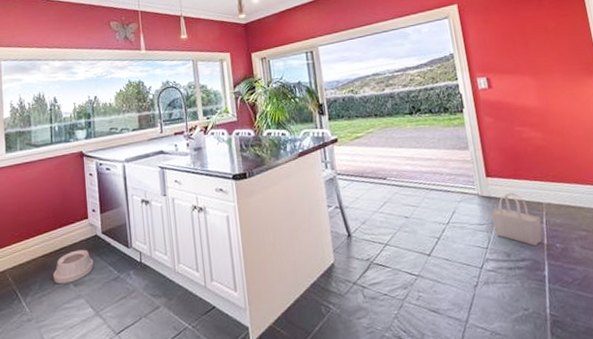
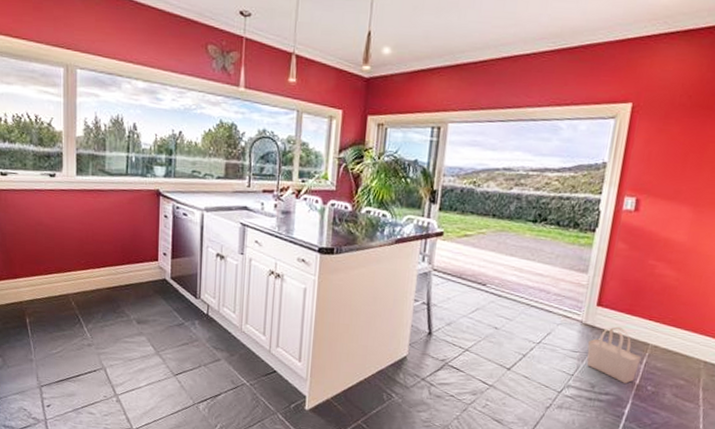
pet bowl: present [53,249,94,284] -> none [117,289,160,320]

